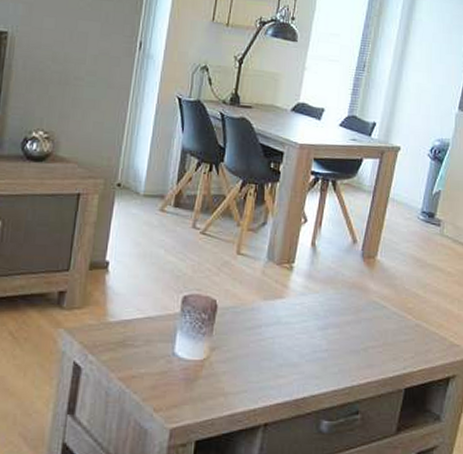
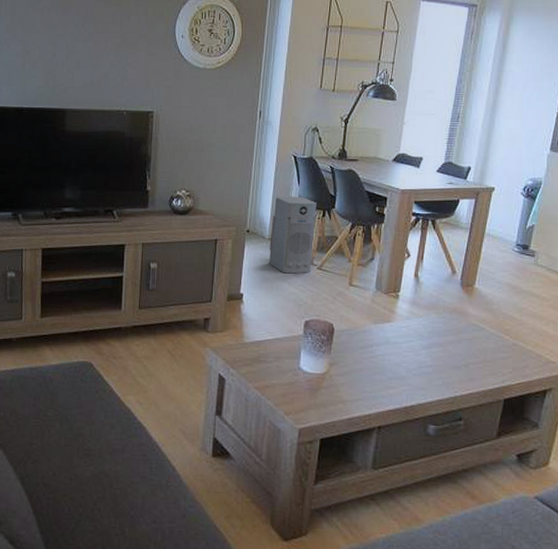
air purifier: none [143,144,203,239] -> present [269,196,317,274]

